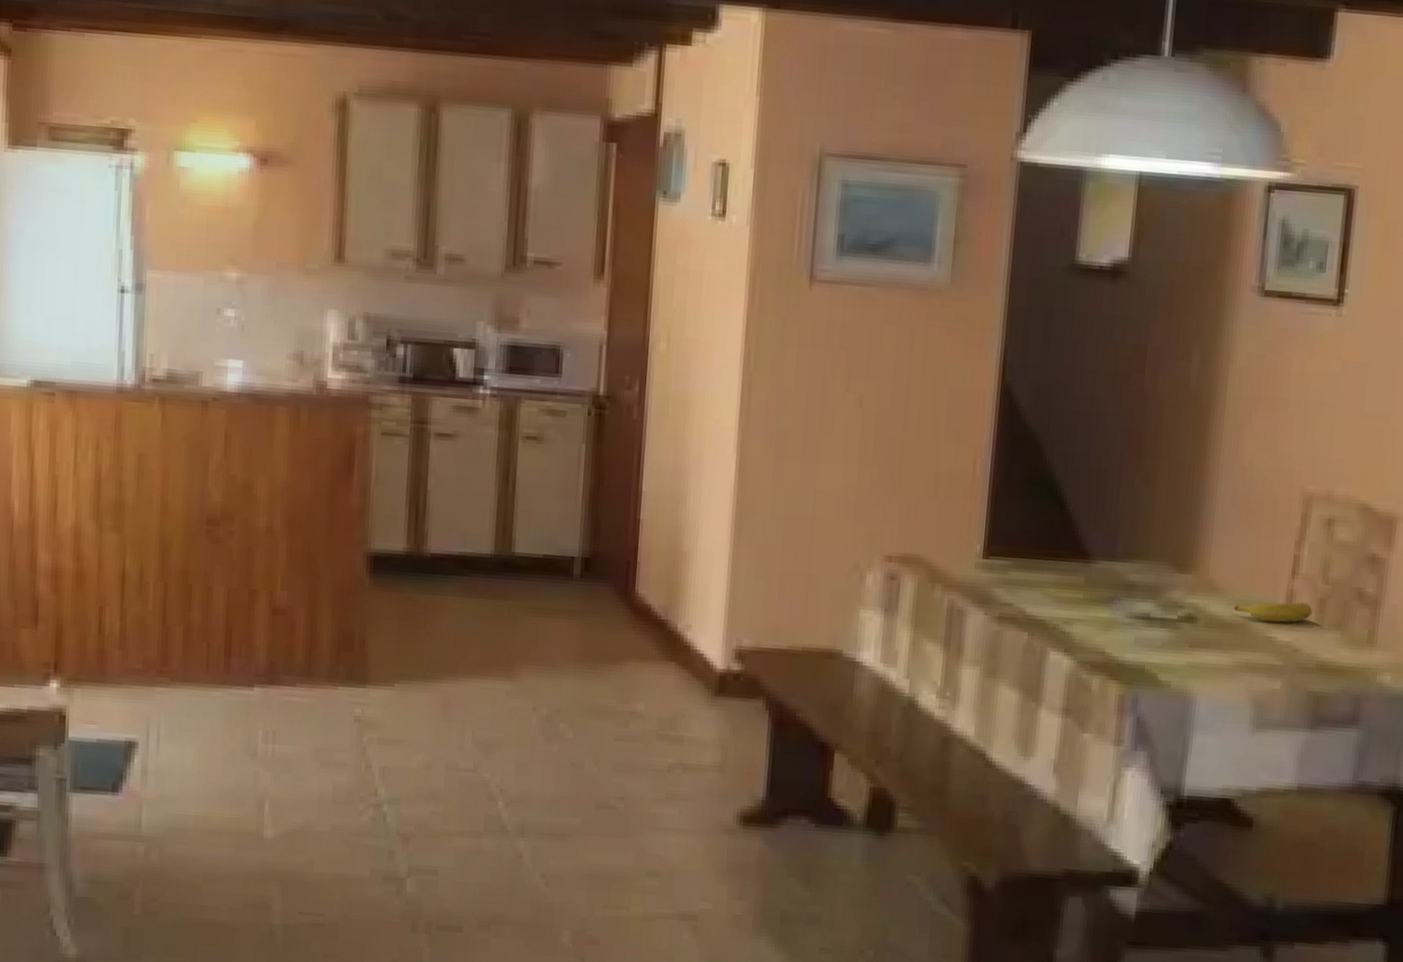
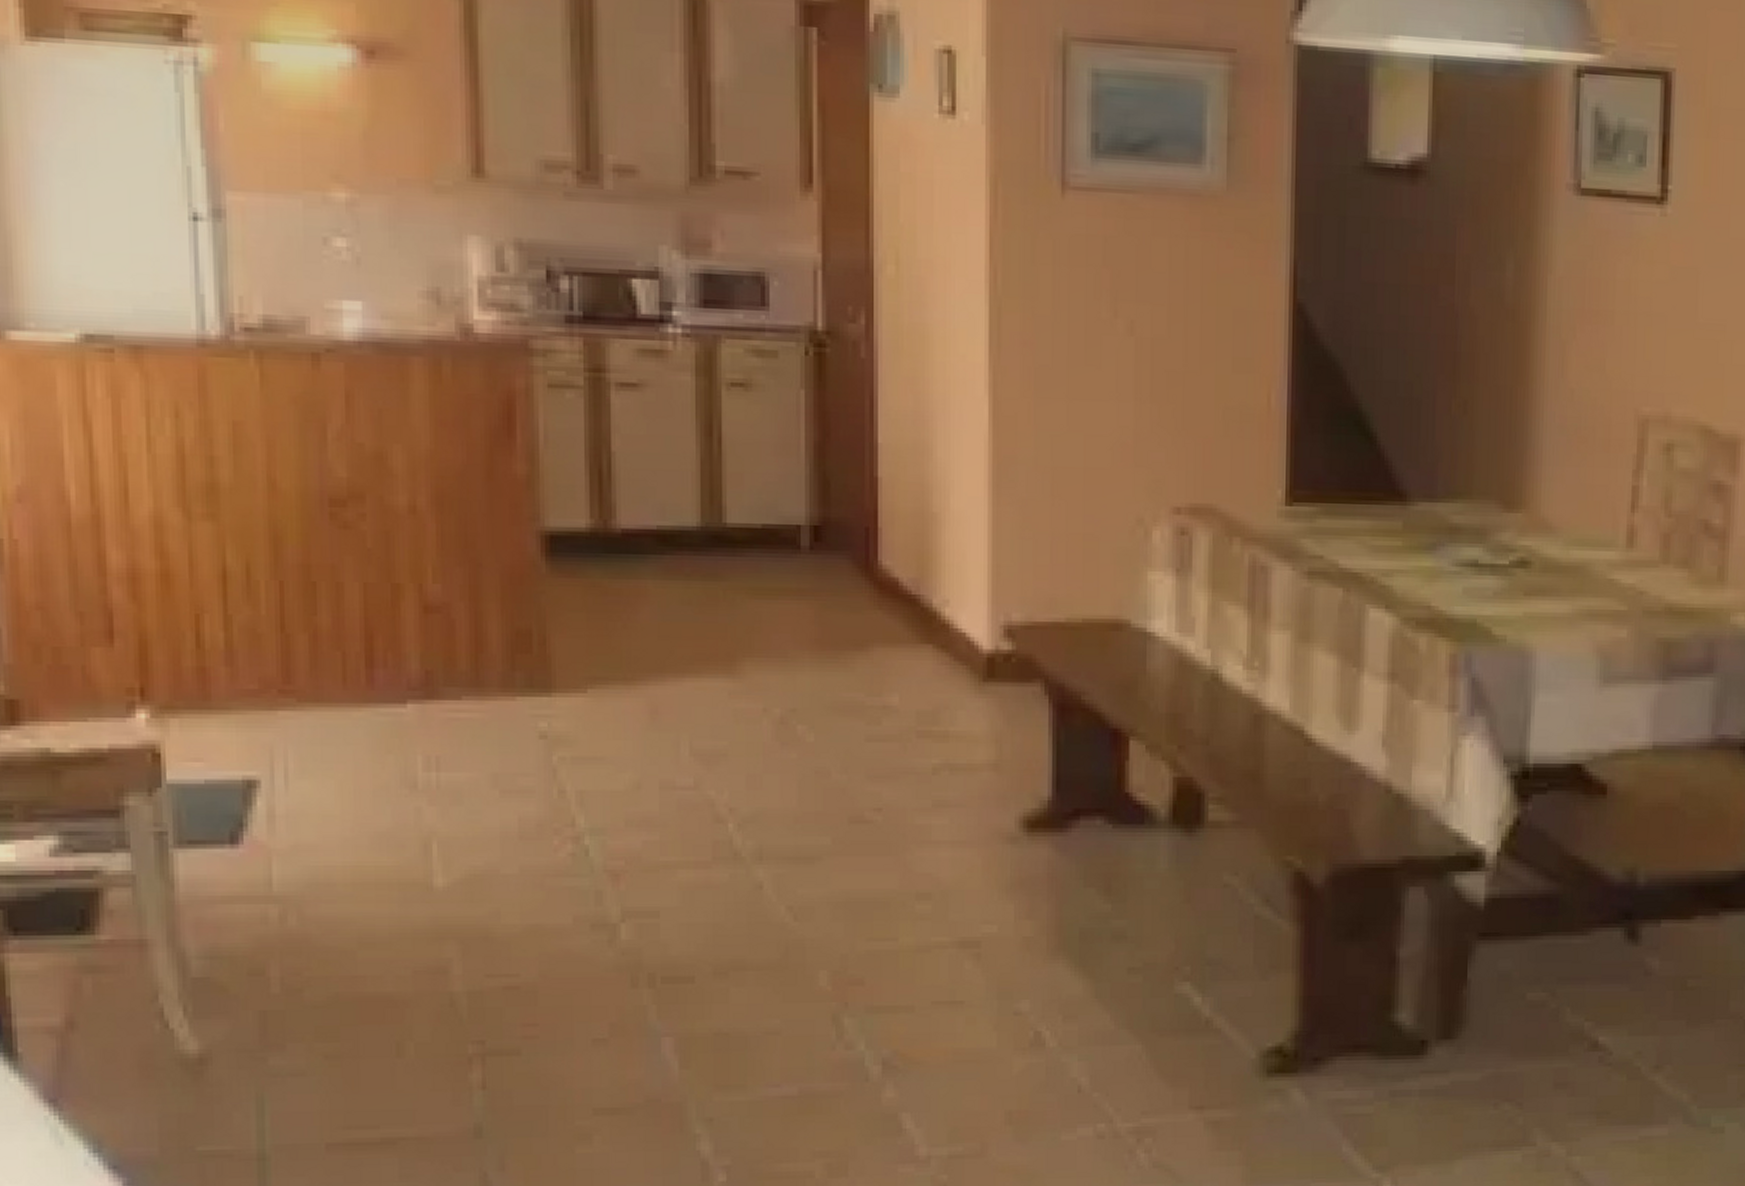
banana: present [1233,602,1313,623] -> none [1570,539,1657,563]

